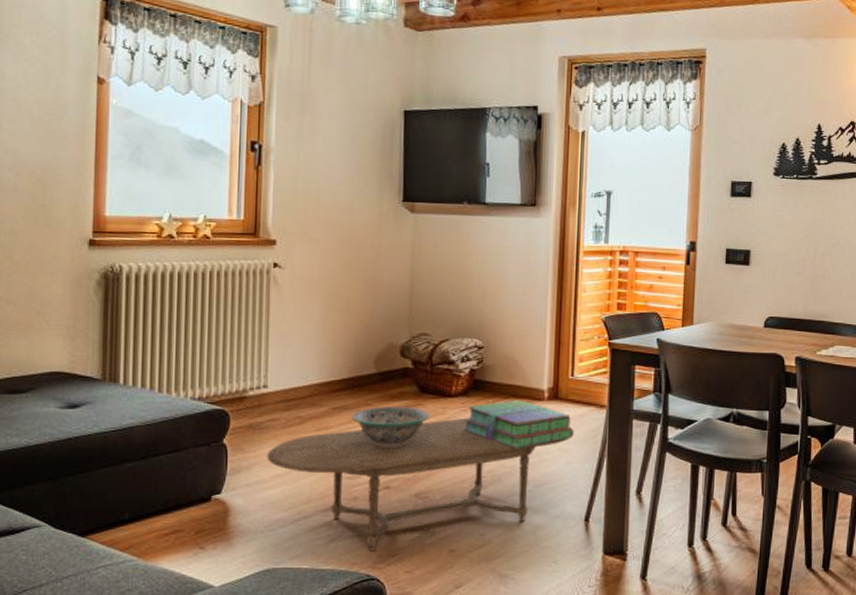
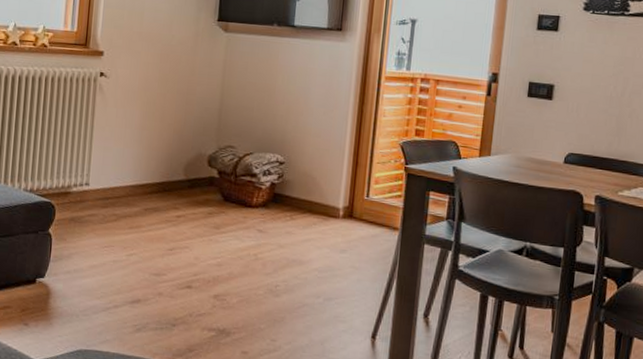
coffee table: present [267,418,574,553] -> none [85,228,366,346]
decorative bowl: present [351,405,431,447] -> none [160,211,232,250]
stack of books: present [464,400,574,449] -> none [262,215,366,262]

